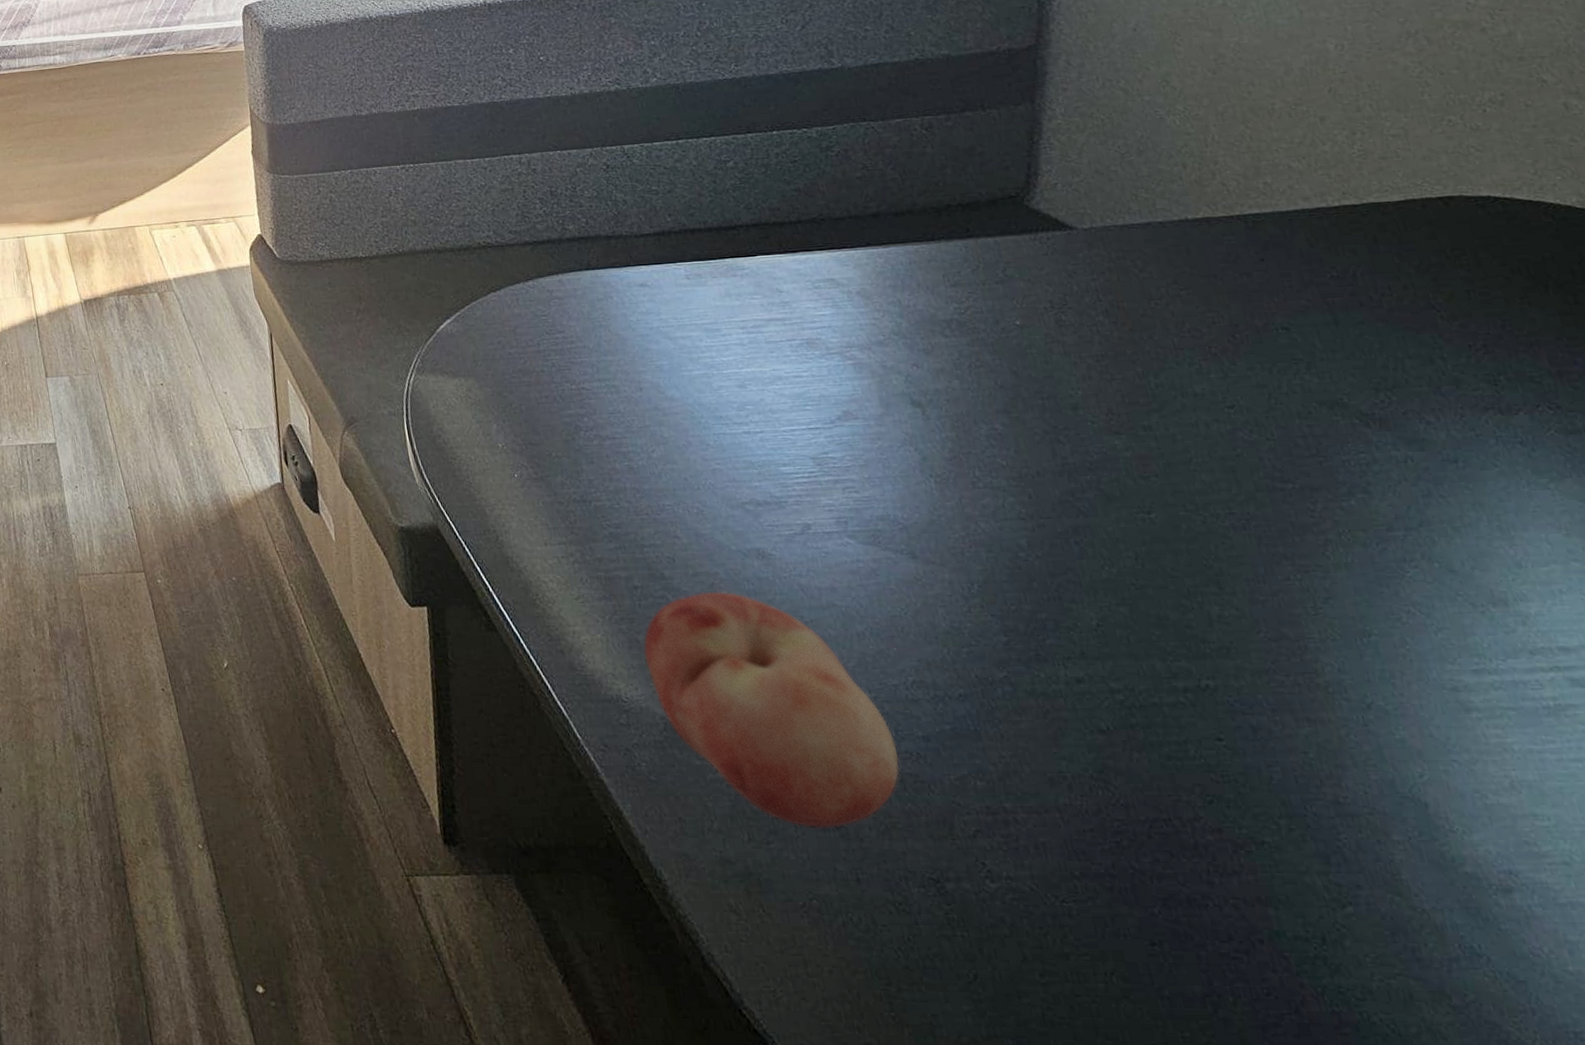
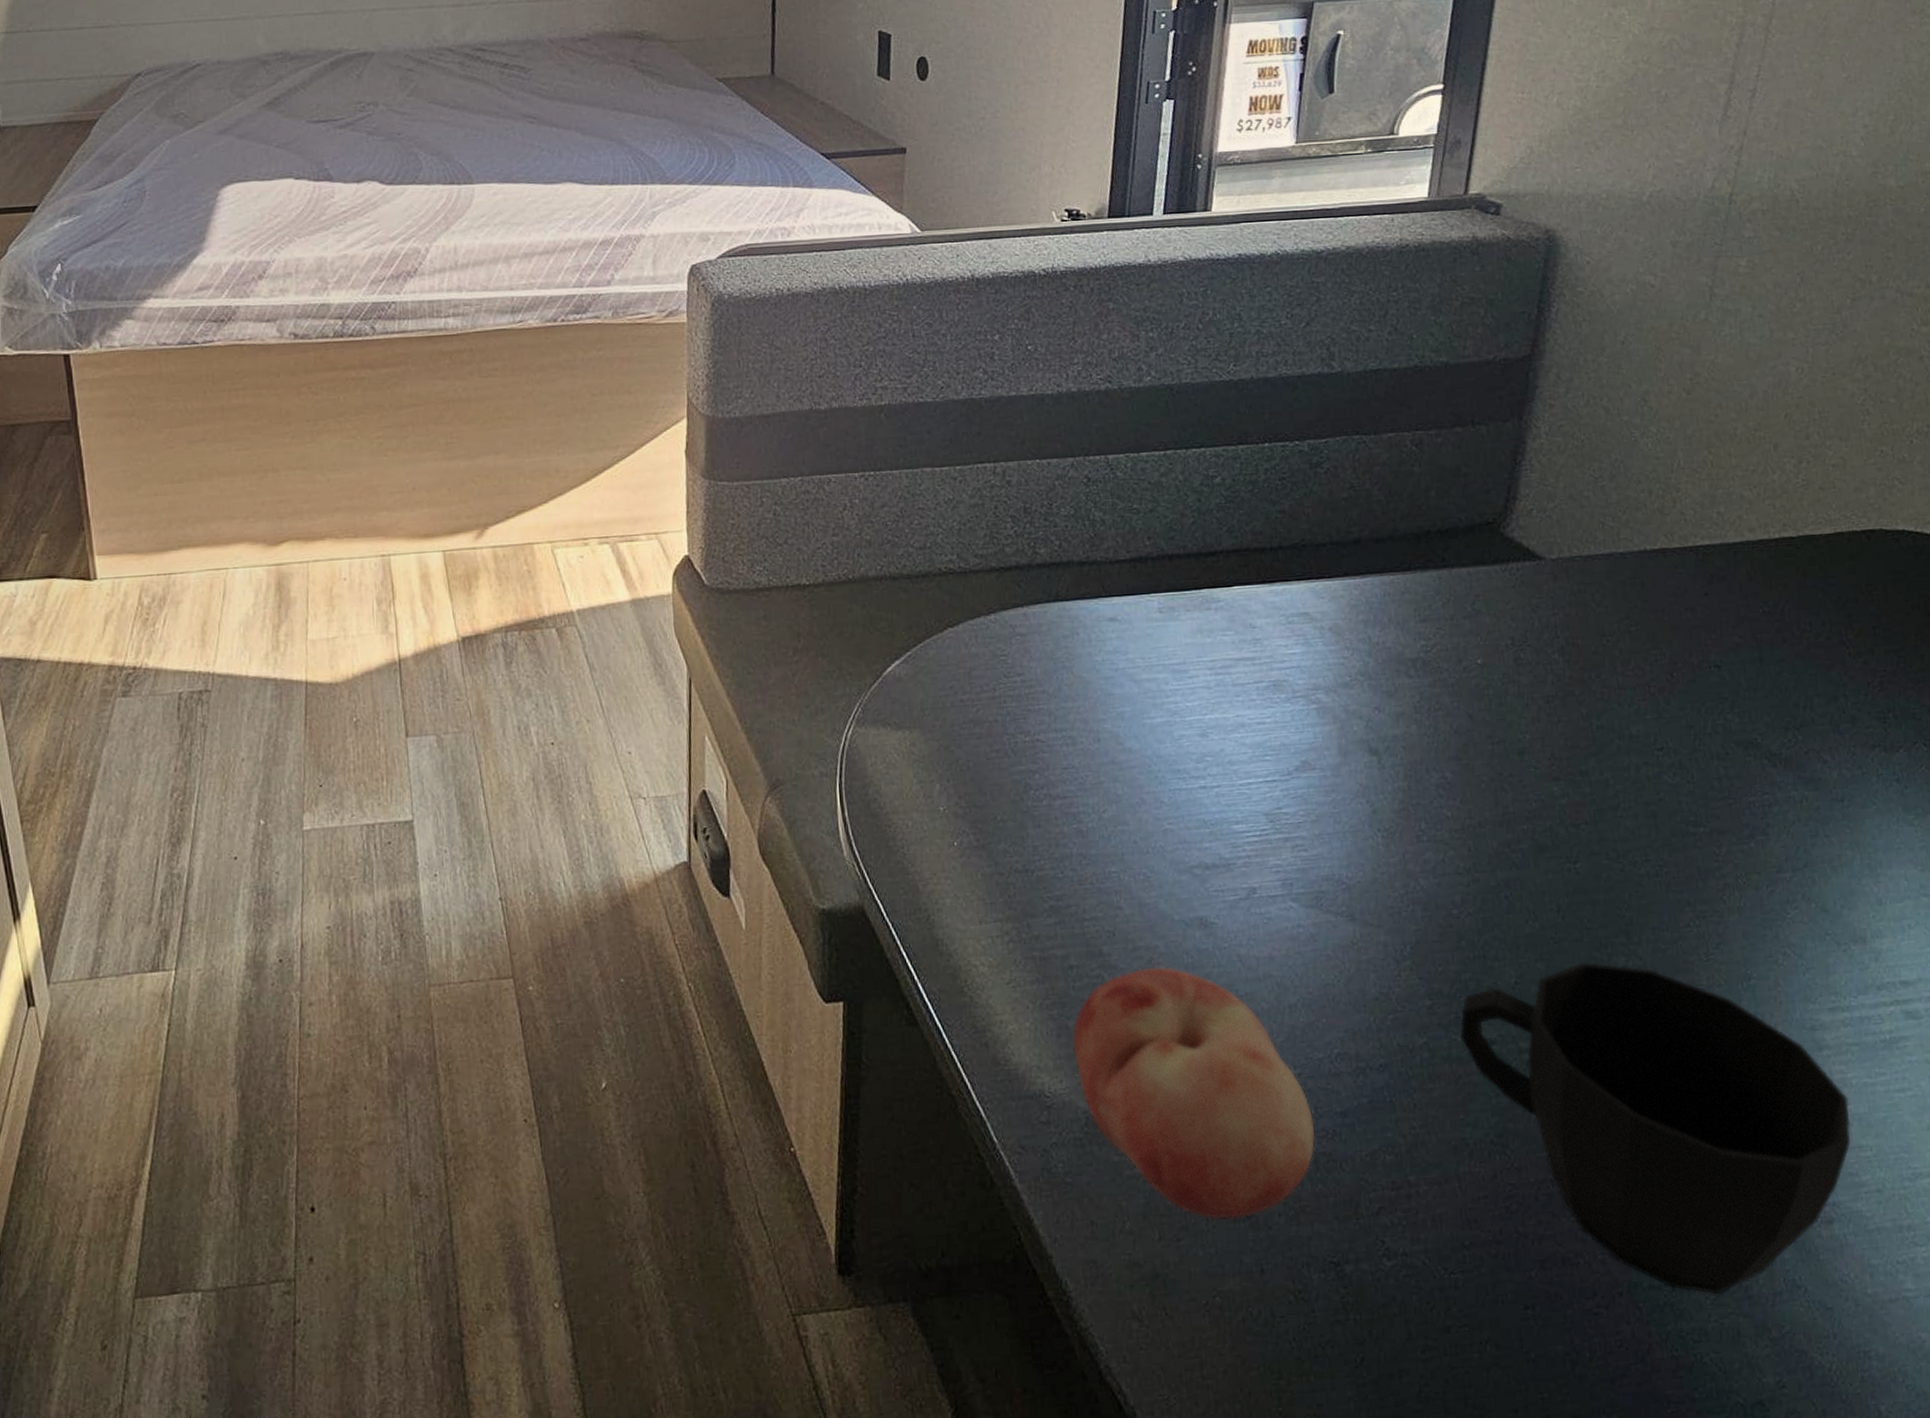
cup: none [1041,609,1523,953] -> present [1460,961,1851,1295]

